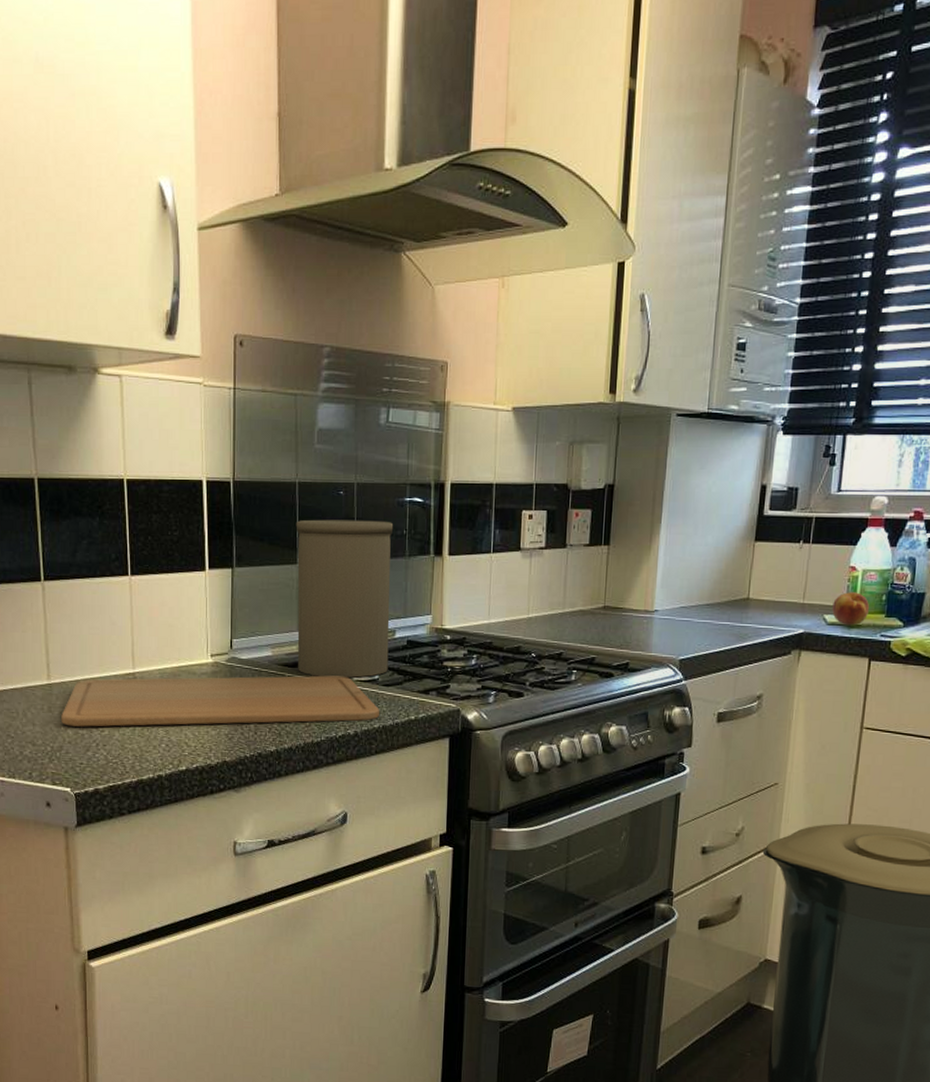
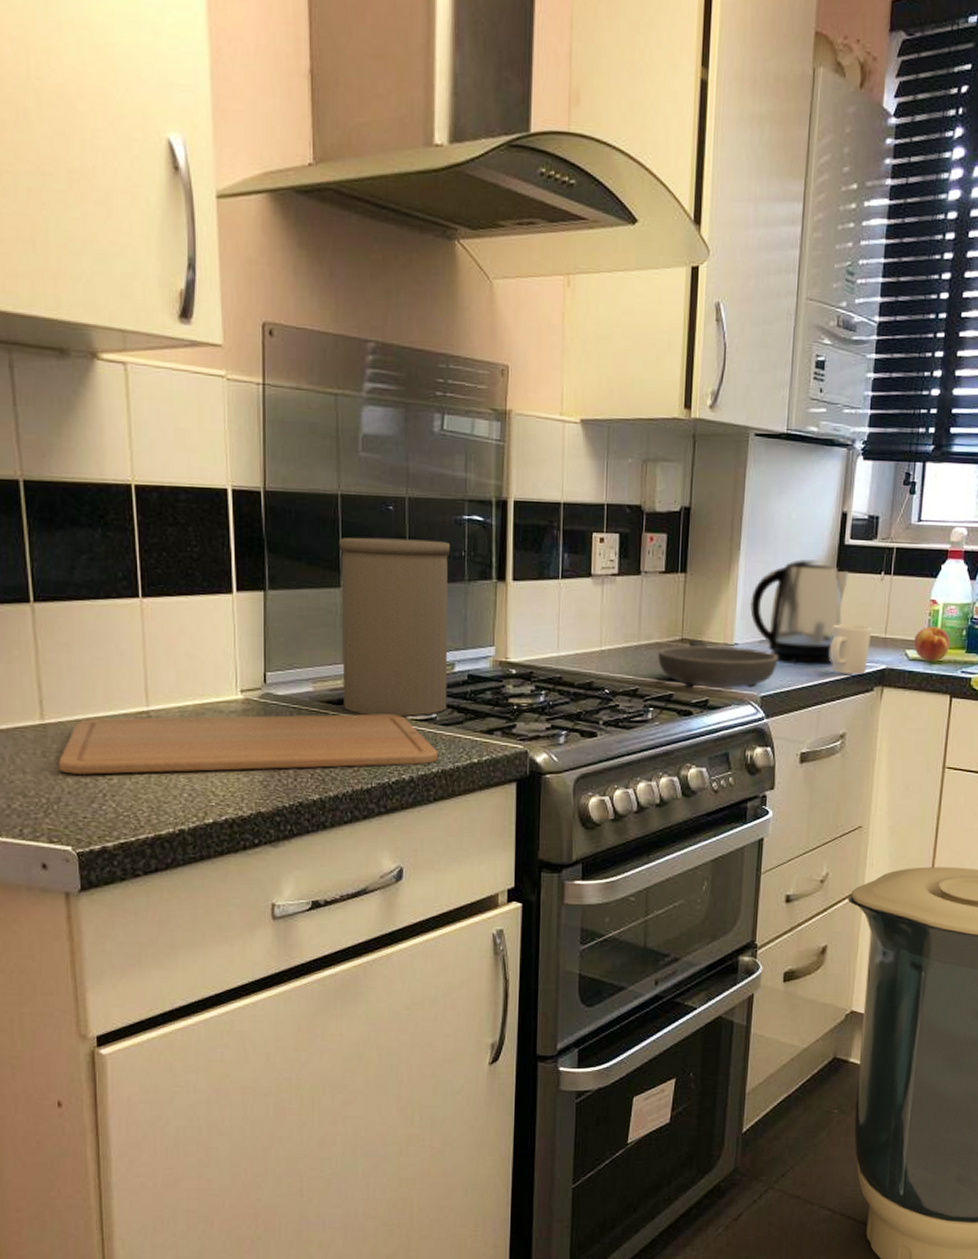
frying pan: none [582,607,697,652] -> present [658,640,779,688]
kettle: none [669,530,767,632] -> present [749,559,849,667]
mug: none [747,591,790,639] -> present [829,624,871,675]

